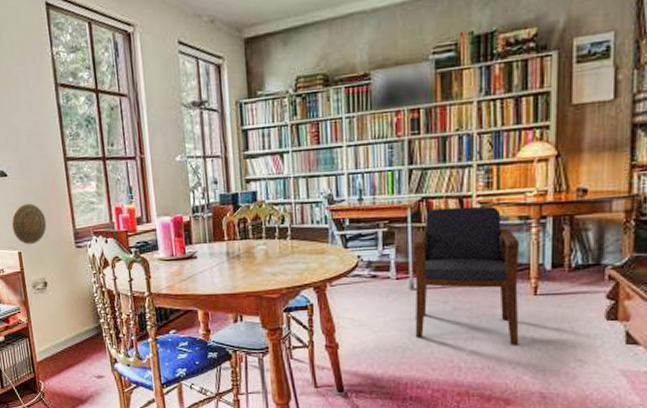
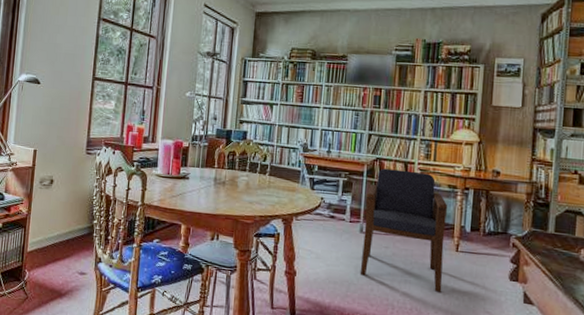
decorative plate: present [11,203,47,245] -> none [33,109,66,145]

